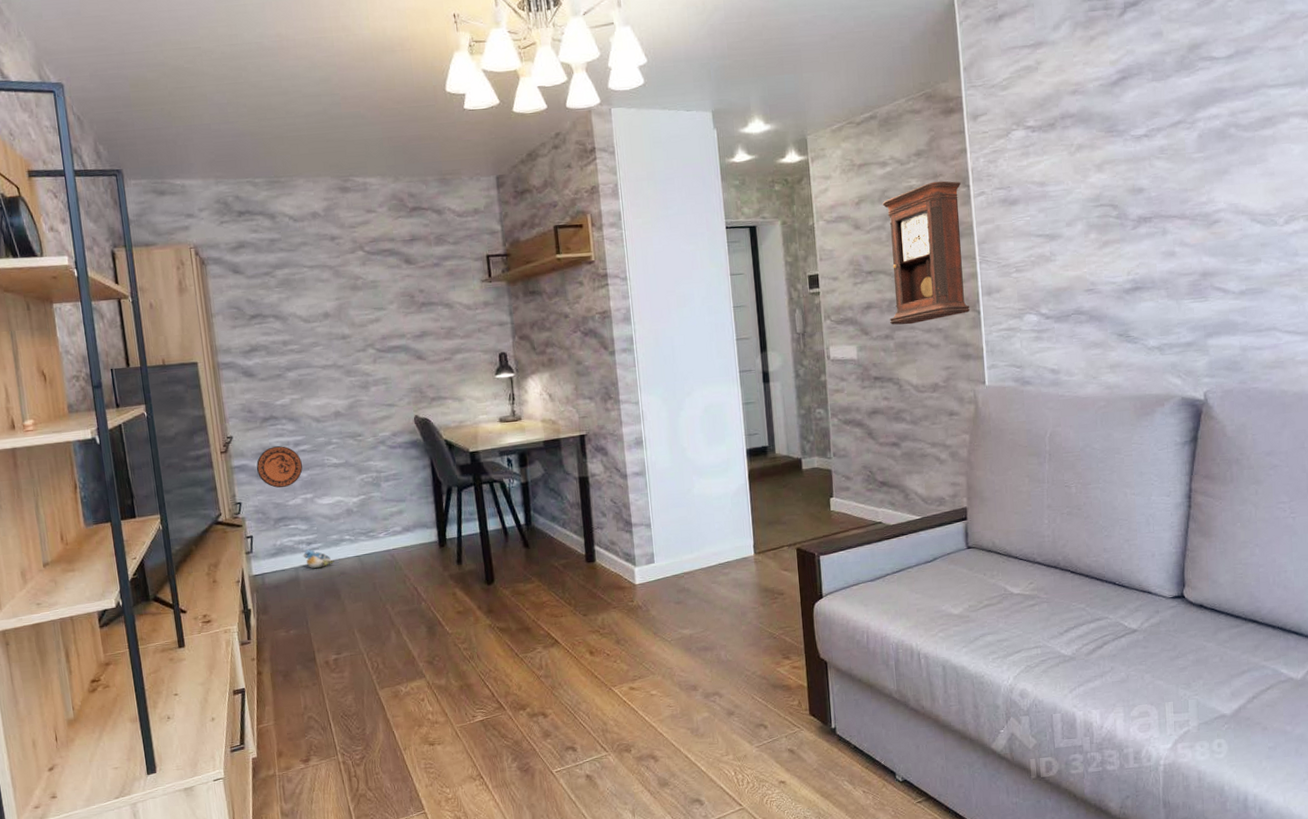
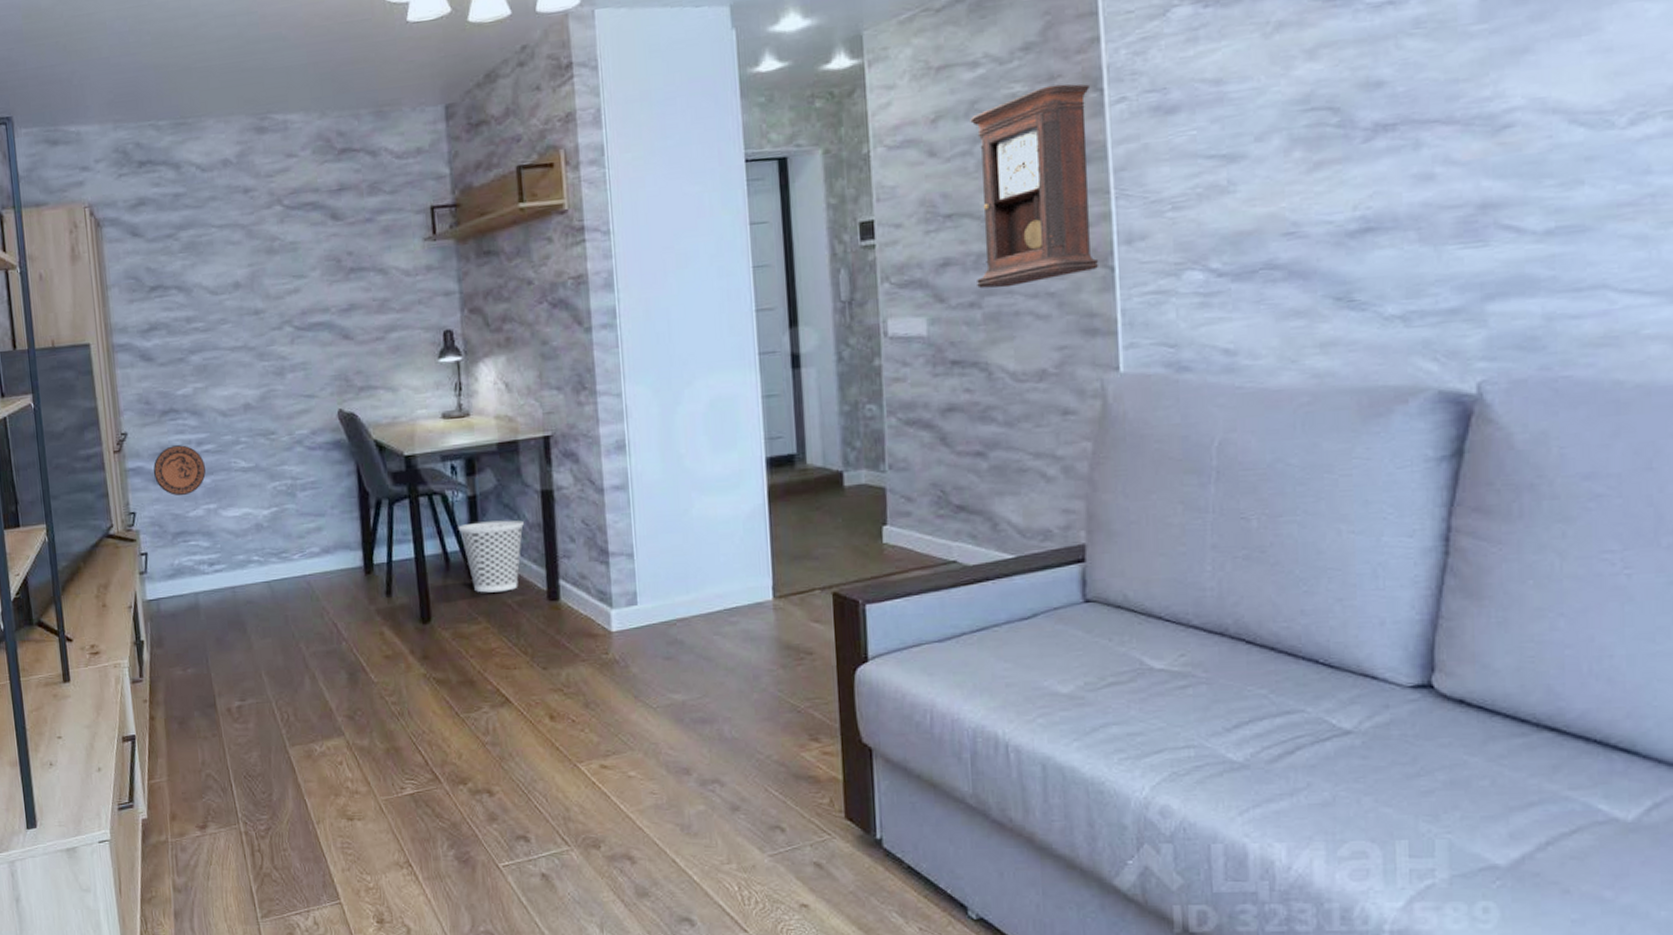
plush toy: present [303,549,334,569] -> none [204,571,240,595]
wastebasket: none [514,500,566,558] -> present [458,520,524,593]

